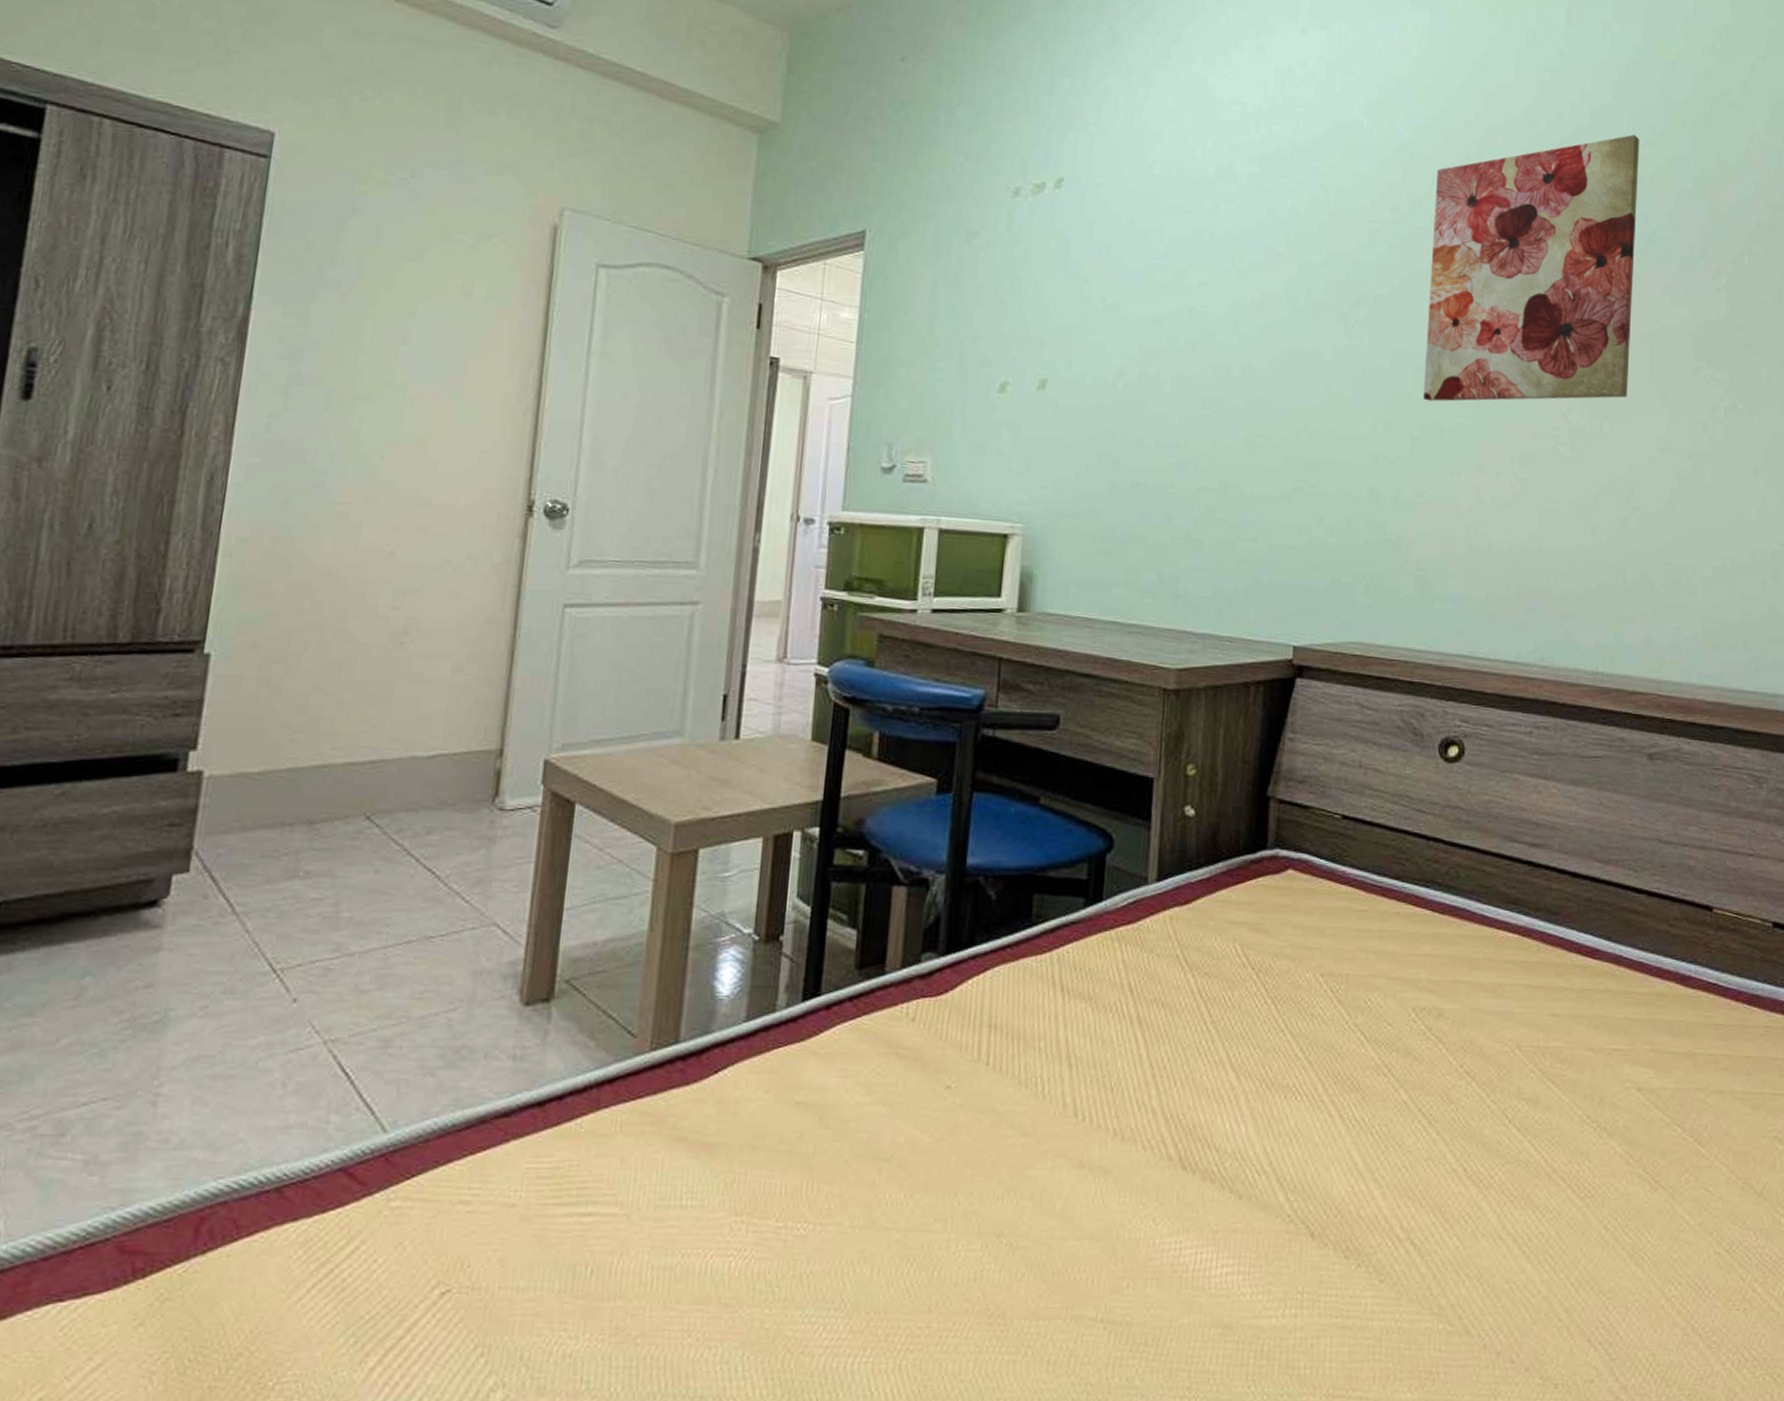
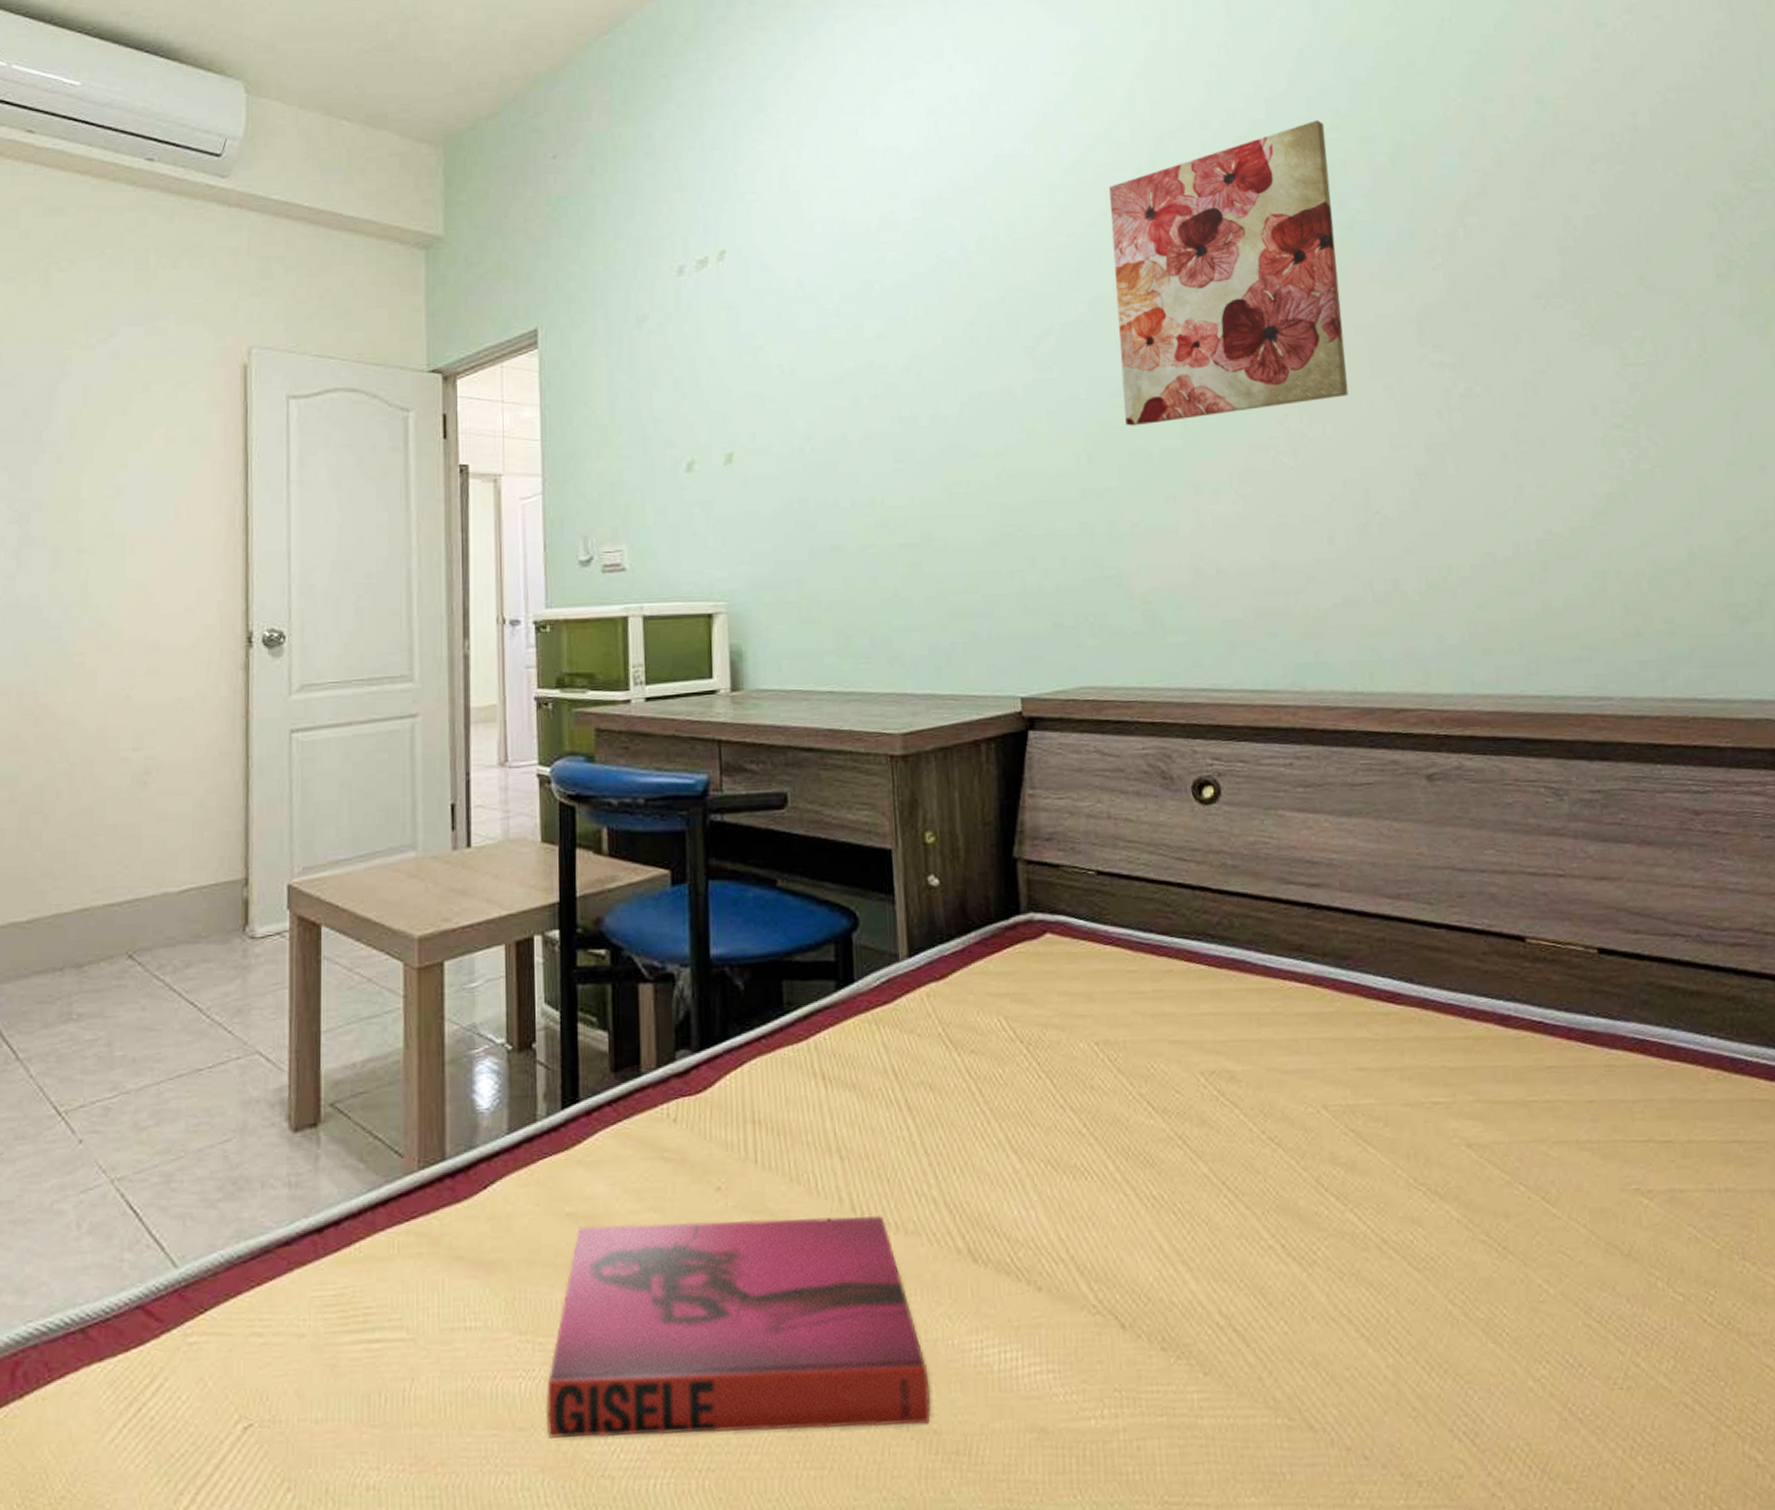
hardback book: none [751,1115,1128,1317] -> present [545,1214,931,1440]

